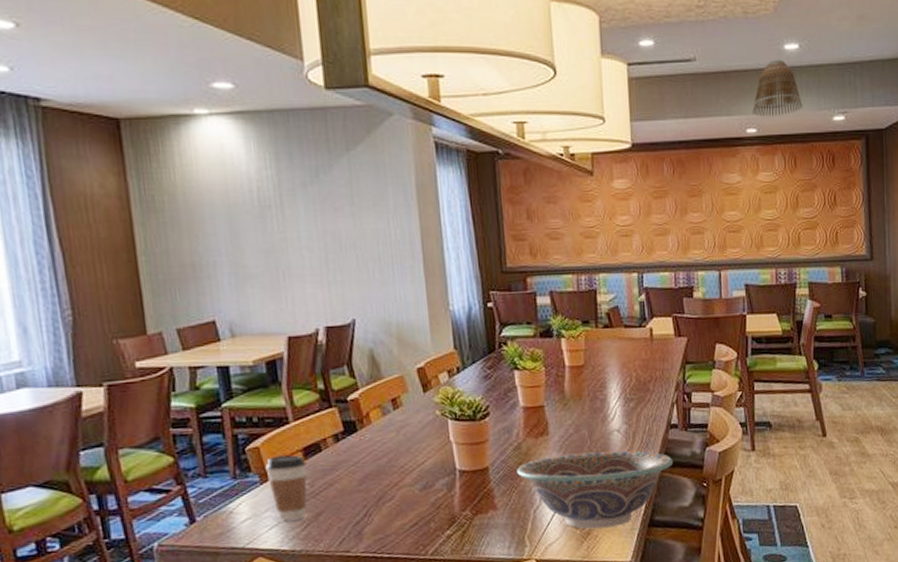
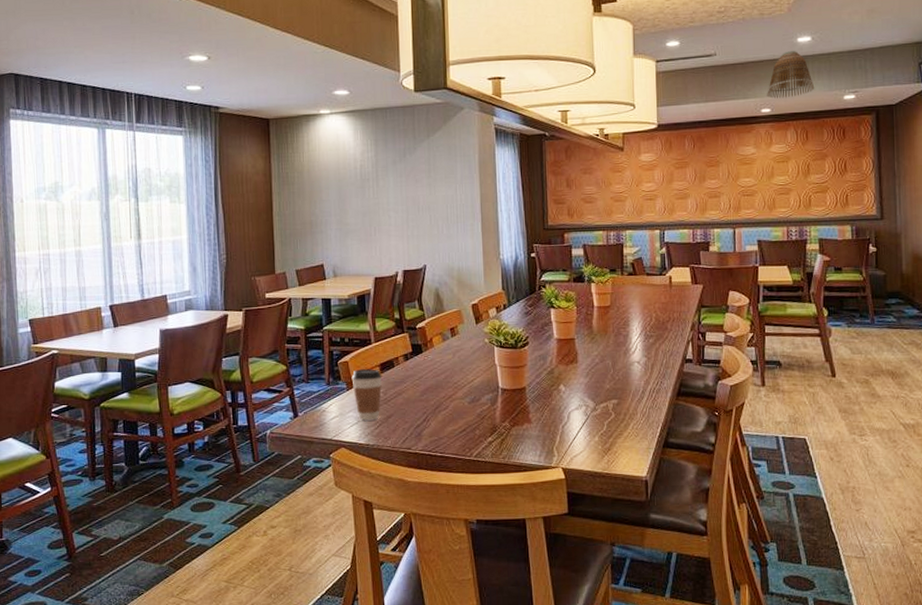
decorative bowl: present [517,450,674,530] -> none [549,379,688,446]

